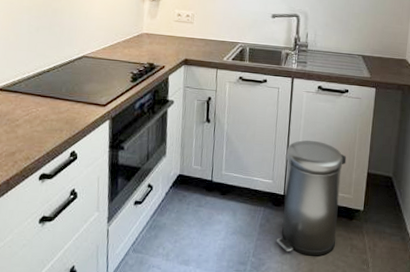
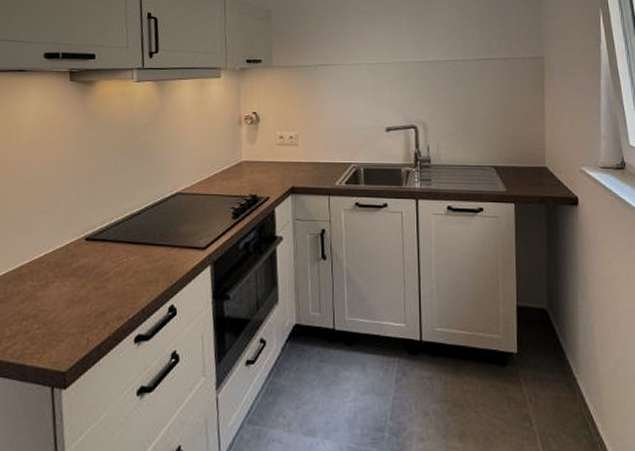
pedal bin: present [276,140,347,257] -> none [416,271,490,415]

